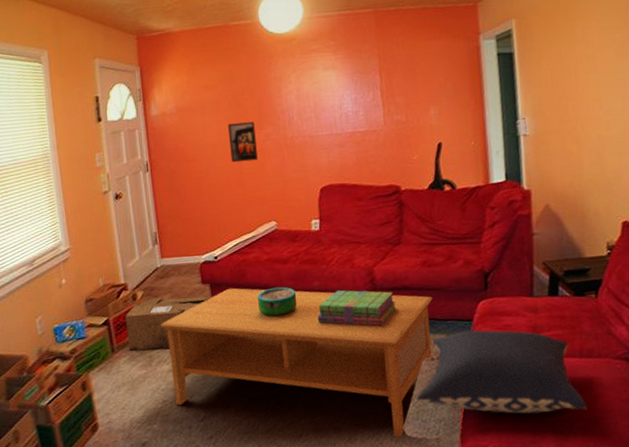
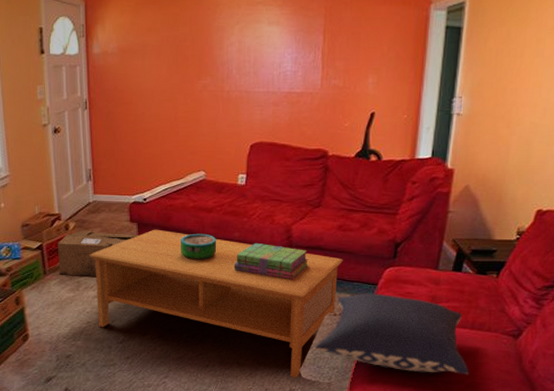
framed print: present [227,122,258,163] -> none [166,70,193,110]

